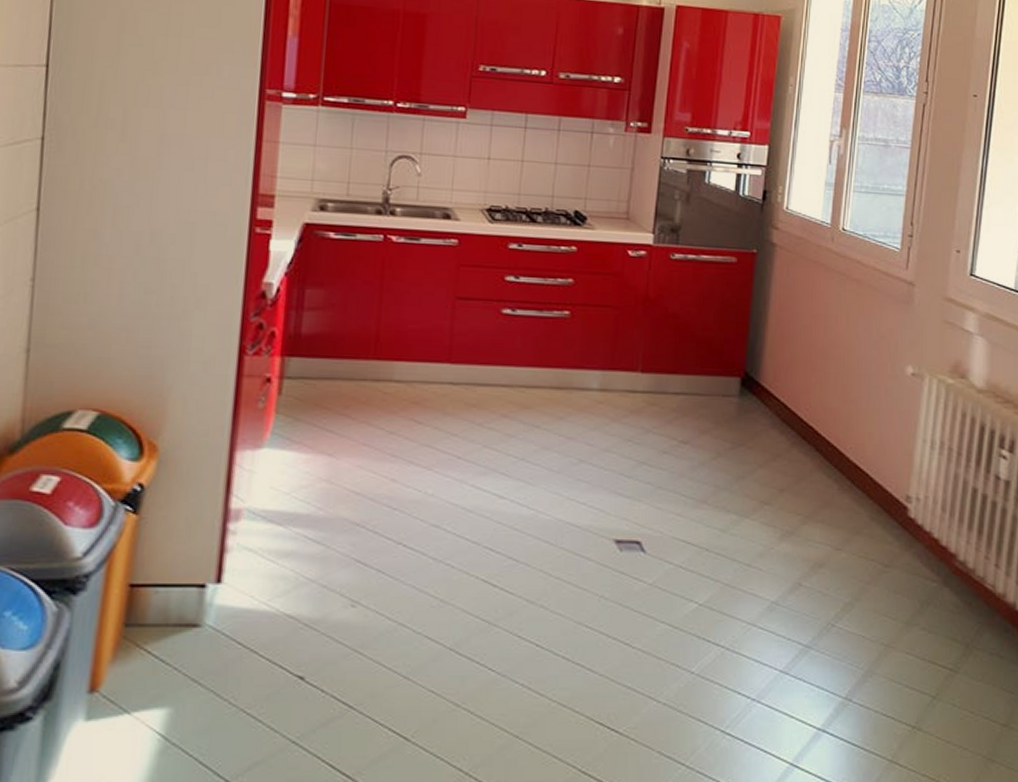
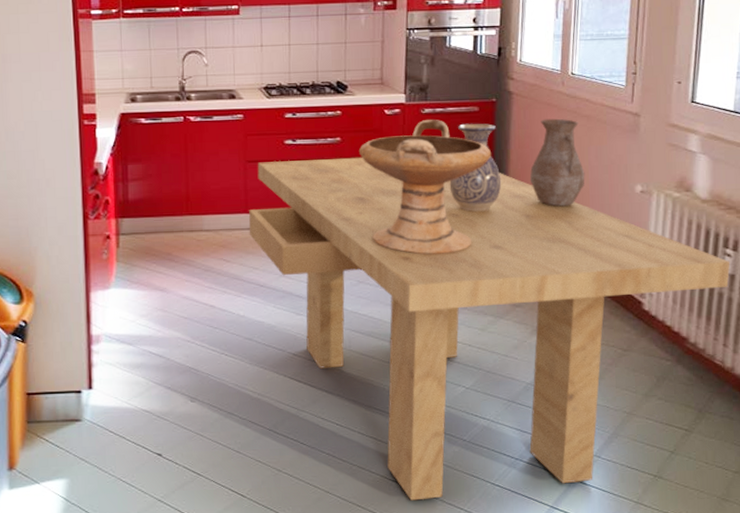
dining table: none [450,300,1006,752] -> present [248,157,731,501]
decorative bowl: none [594,267,748,433] -> present [359,119,492,255]
vase: none [697,275,757,385] -> present [449,123,502,213]
pitcher: none [789,279,852,385] -> present [529,118,585,207]

